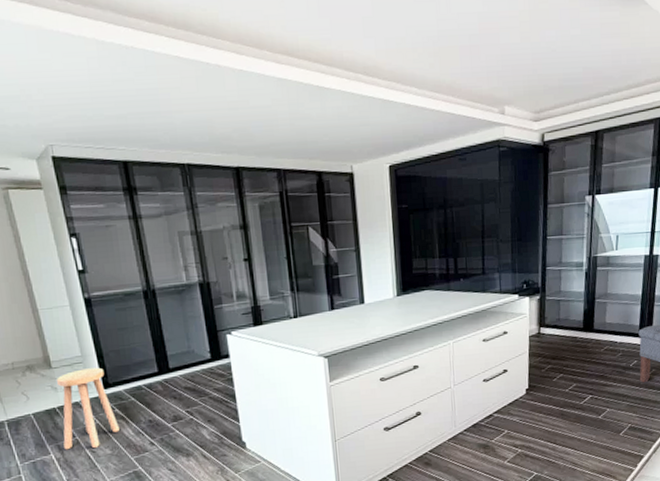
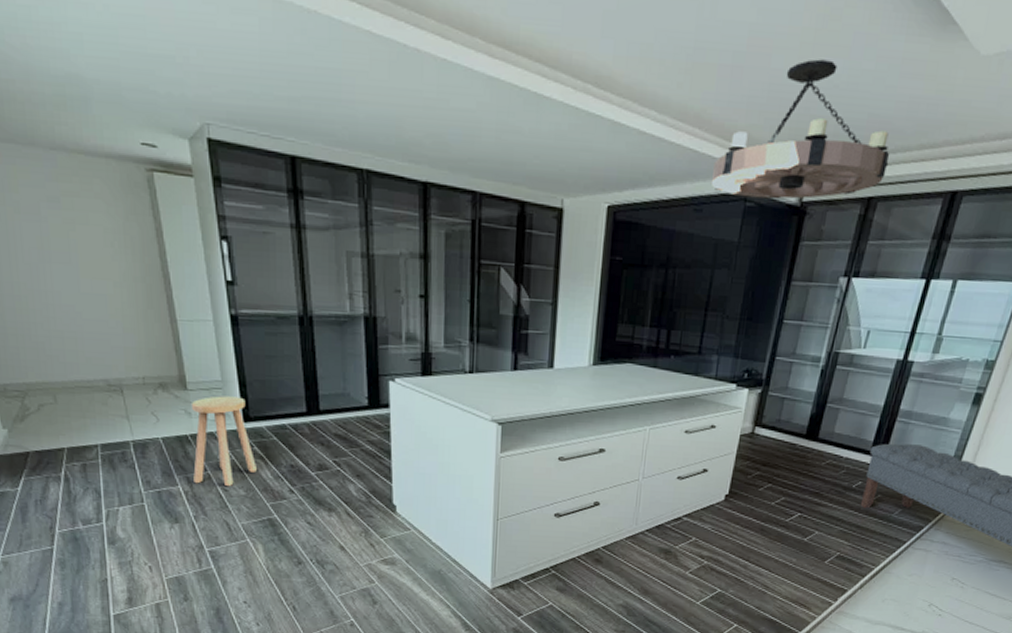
chandelier: none [469,32,606,144] -> present [710,59,890,200]

